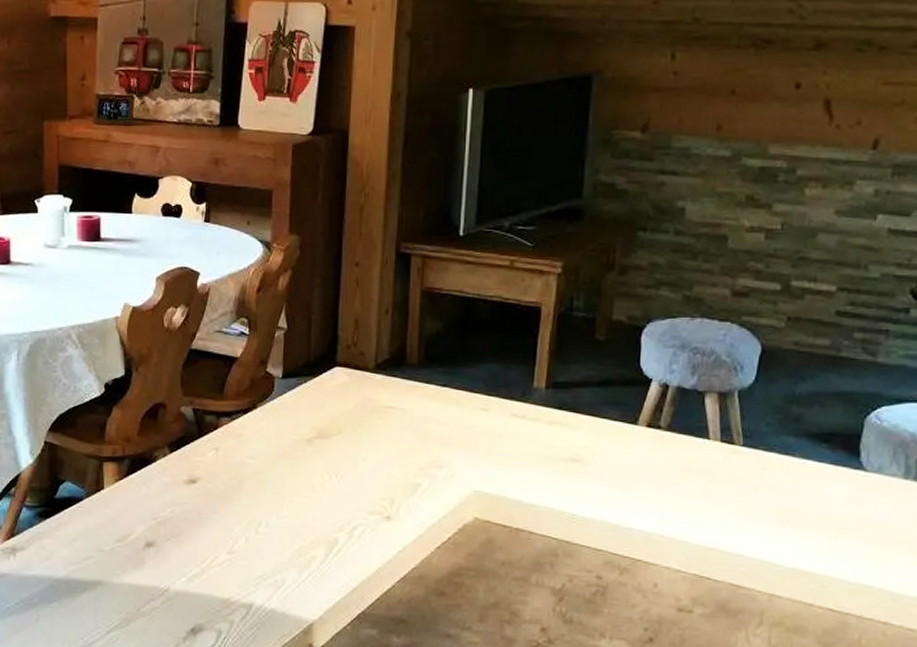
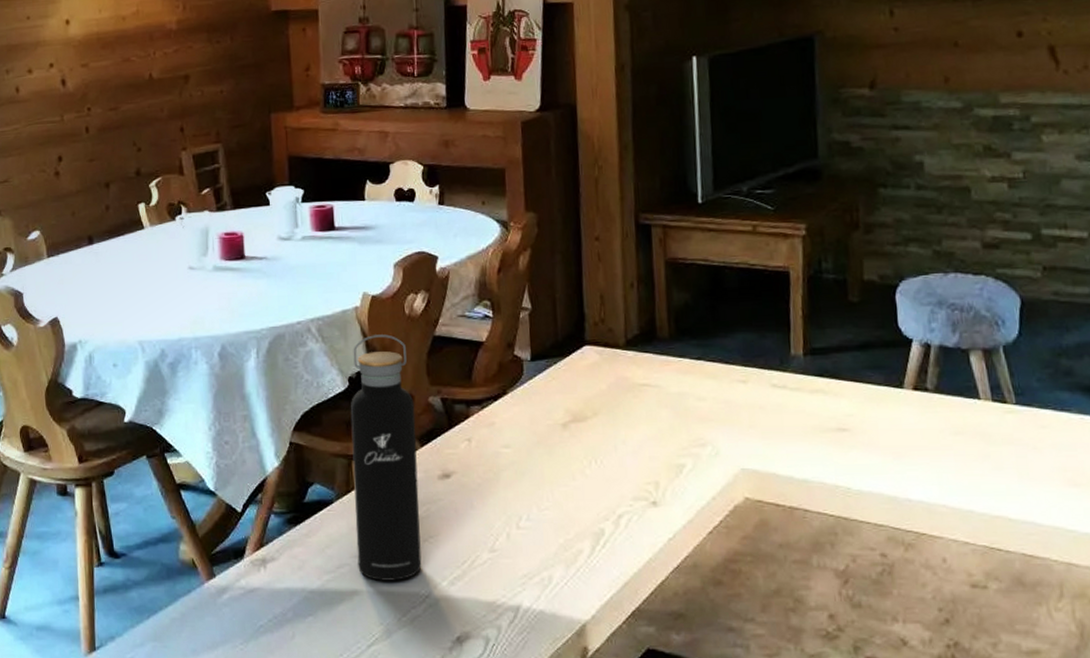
water bottle: none [103,345,167,575] -> present [350,334,422,581]

